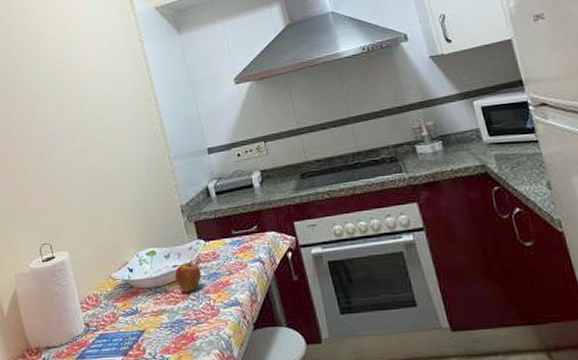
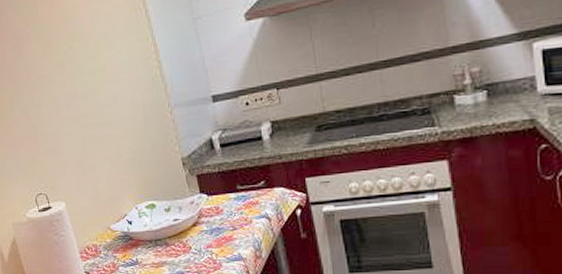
fruit: present [174,259,202,292] -> none [175,213,204,245]

